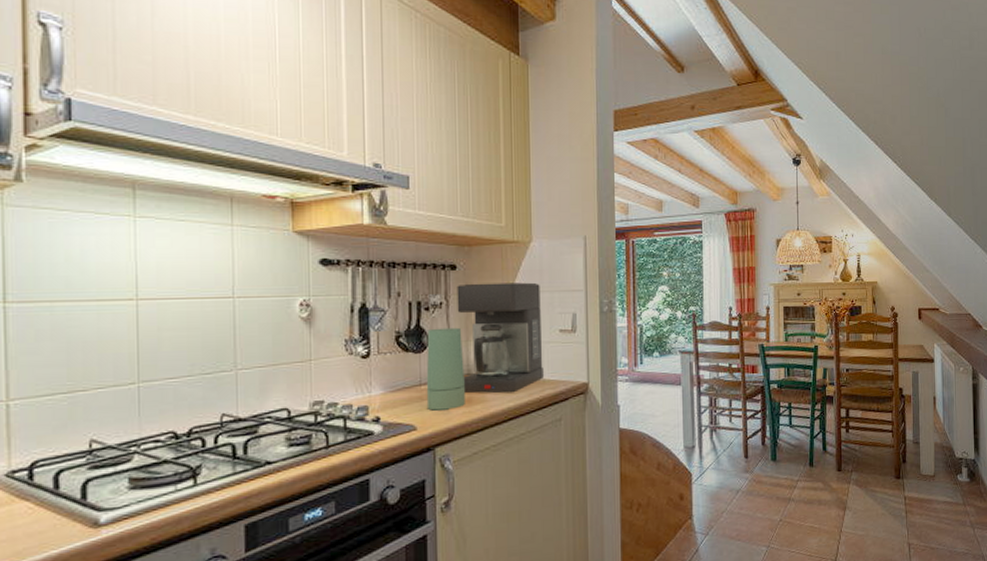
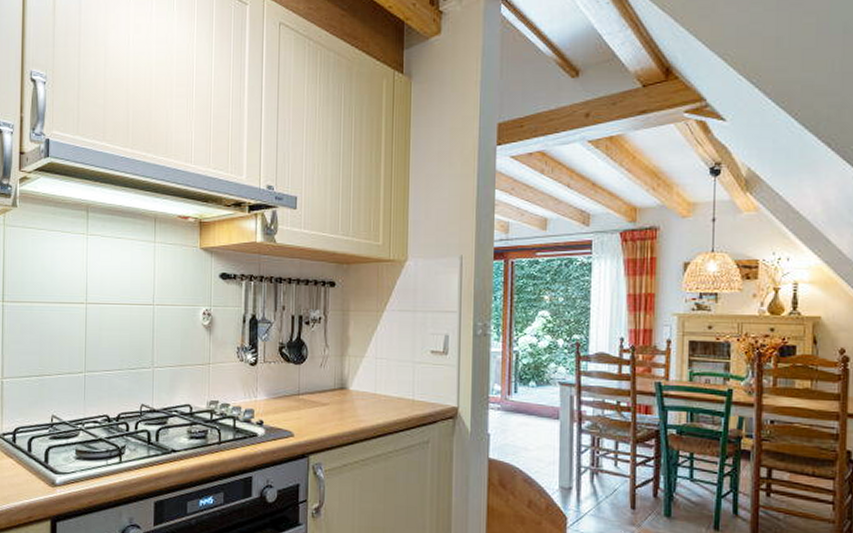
canister: present [426,327,465,411] -> none [303,341,339,421]
coffee maker: present [457,282,544,394] -> none [334,300,414,411]

